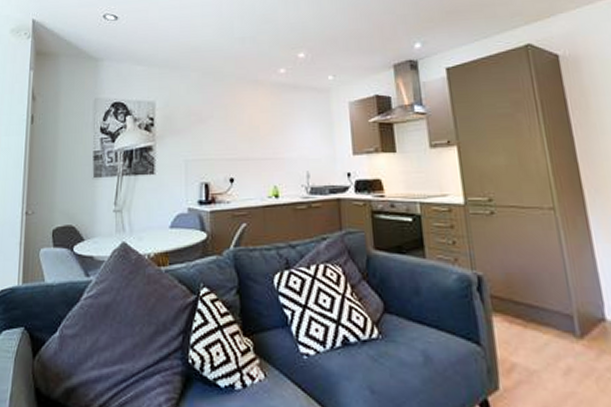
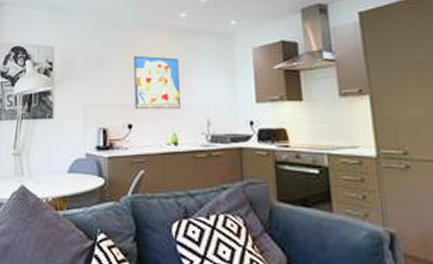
wall art: none [235,110,281,164] -> present [134,55,180,110]

